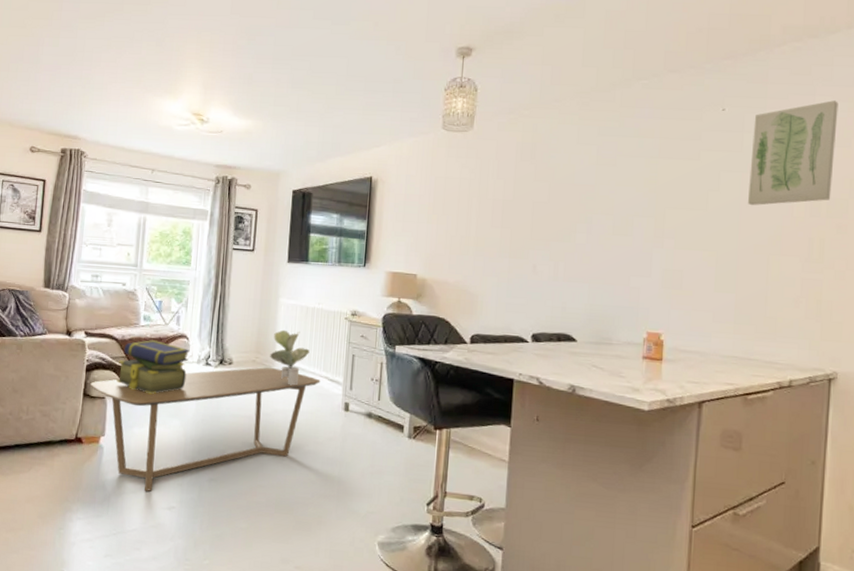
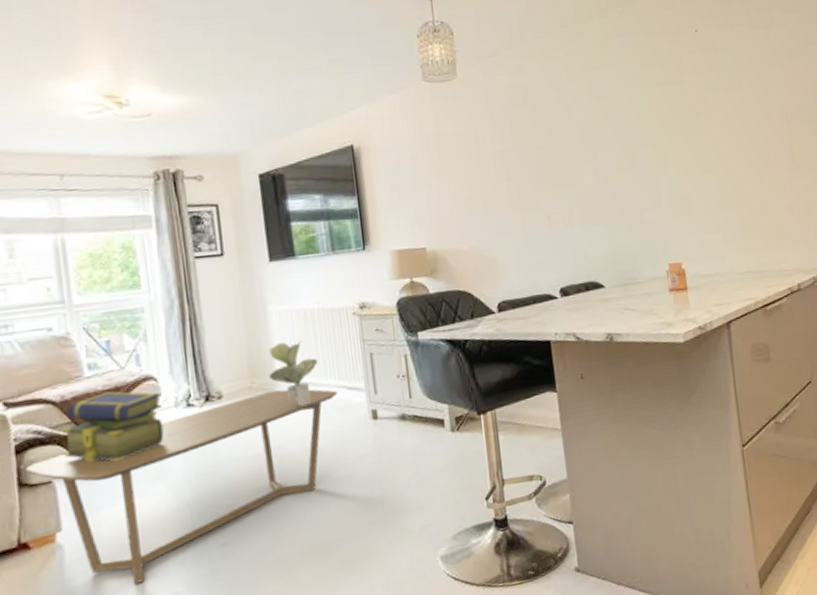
wall art: present [748,100,838,205] -> none [724,13,801,122]

